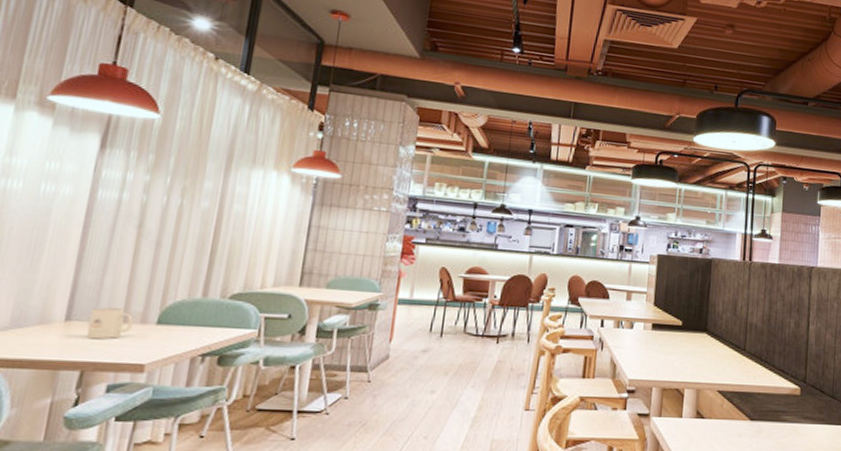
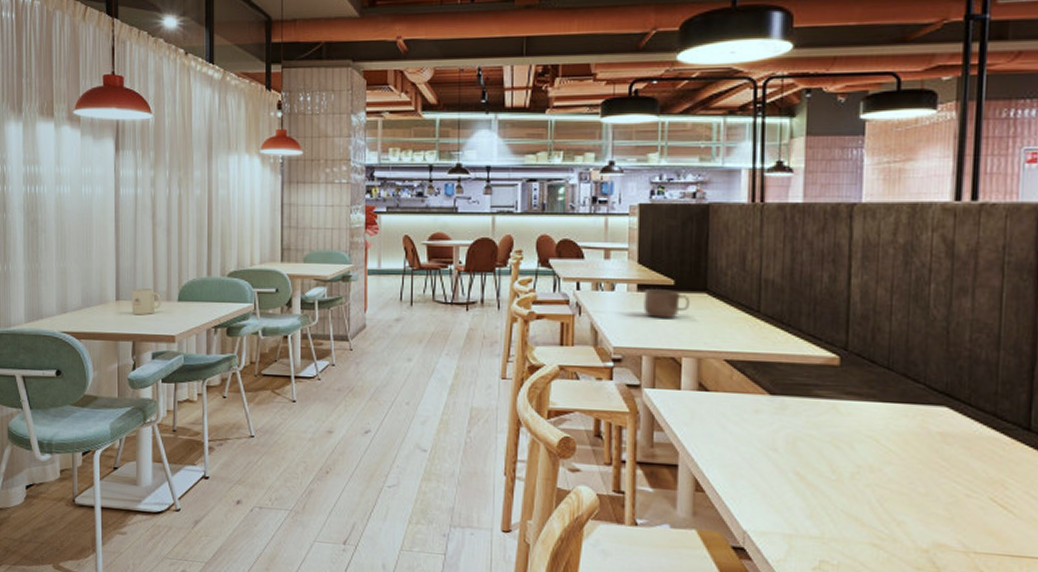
cup: none [656,328,694,354] -> present [643,289,691,318]

